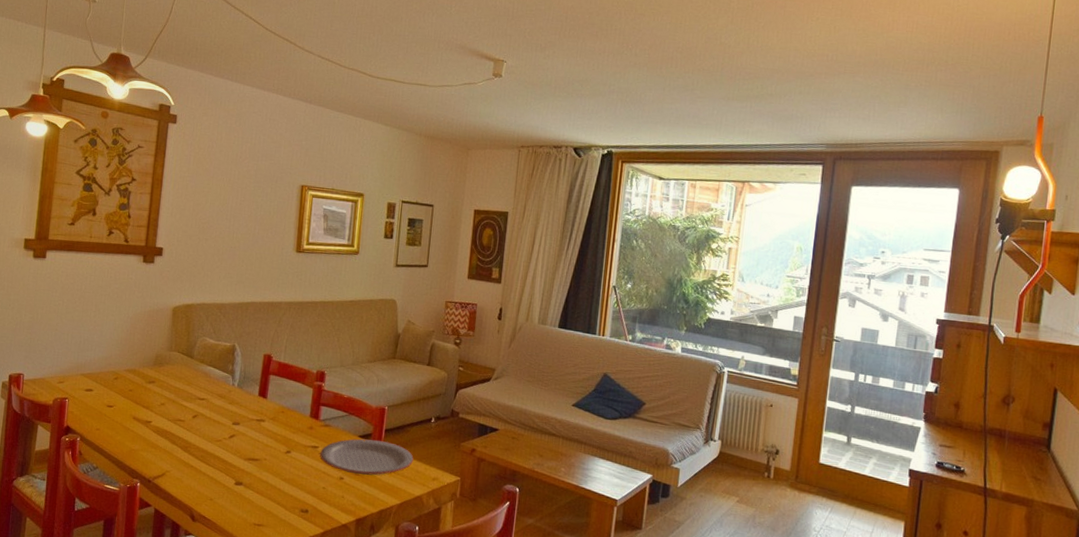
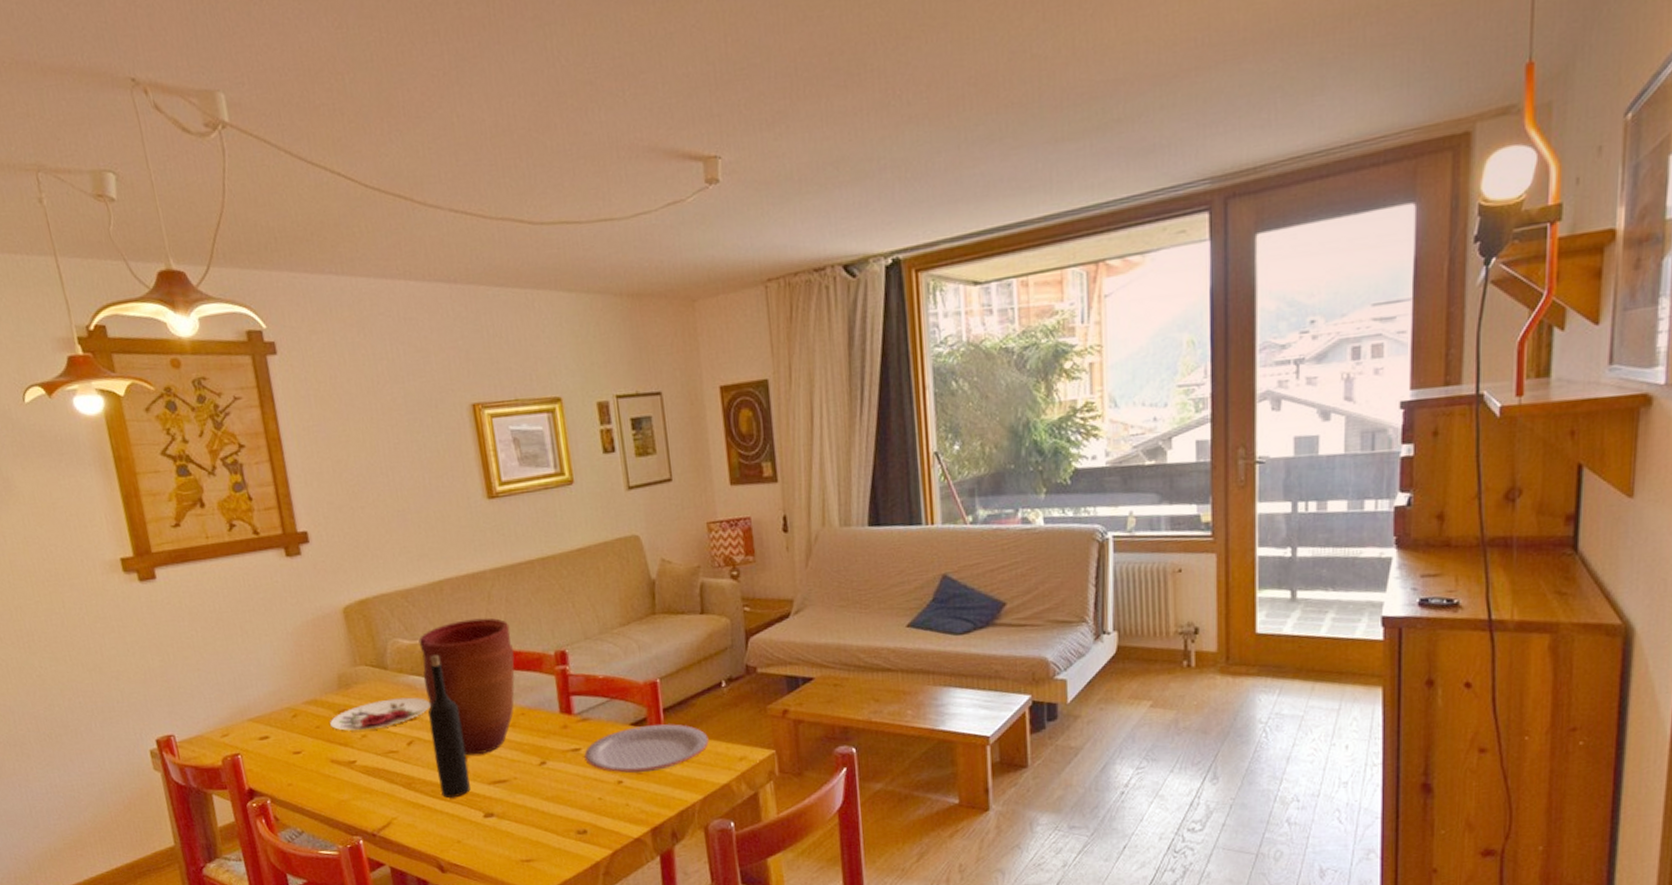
plate: none [140,380,217,401] -> present [330,697,430,731]
wine bottle: none [208,355,237,465] -> present [427,654,471,798]
vase: none [216,334,289,436] -> present [418,618,515,756]

